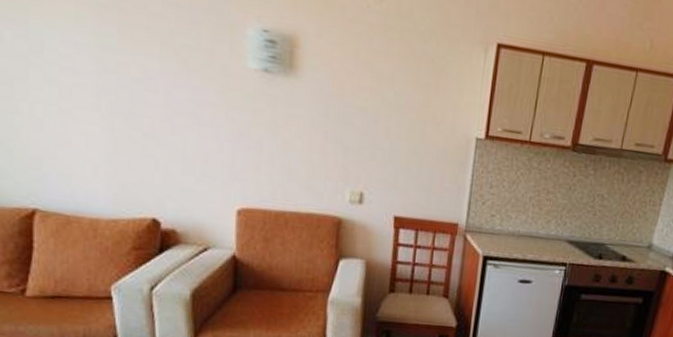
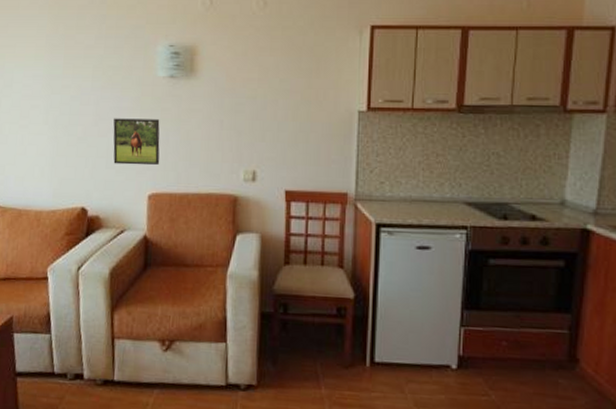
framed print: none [190,113,252,176] -> present [113,118,160,166]

